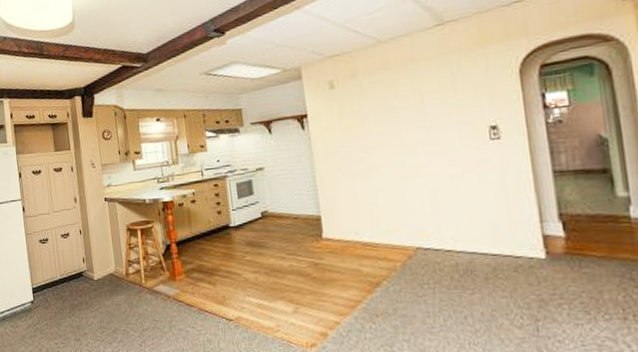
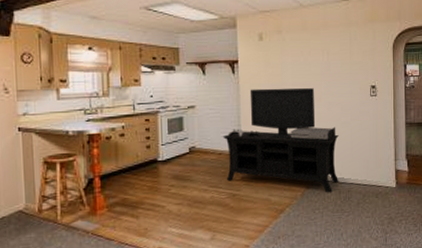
media console: none [296,137,455,265] -> present [222,87,340,193]

